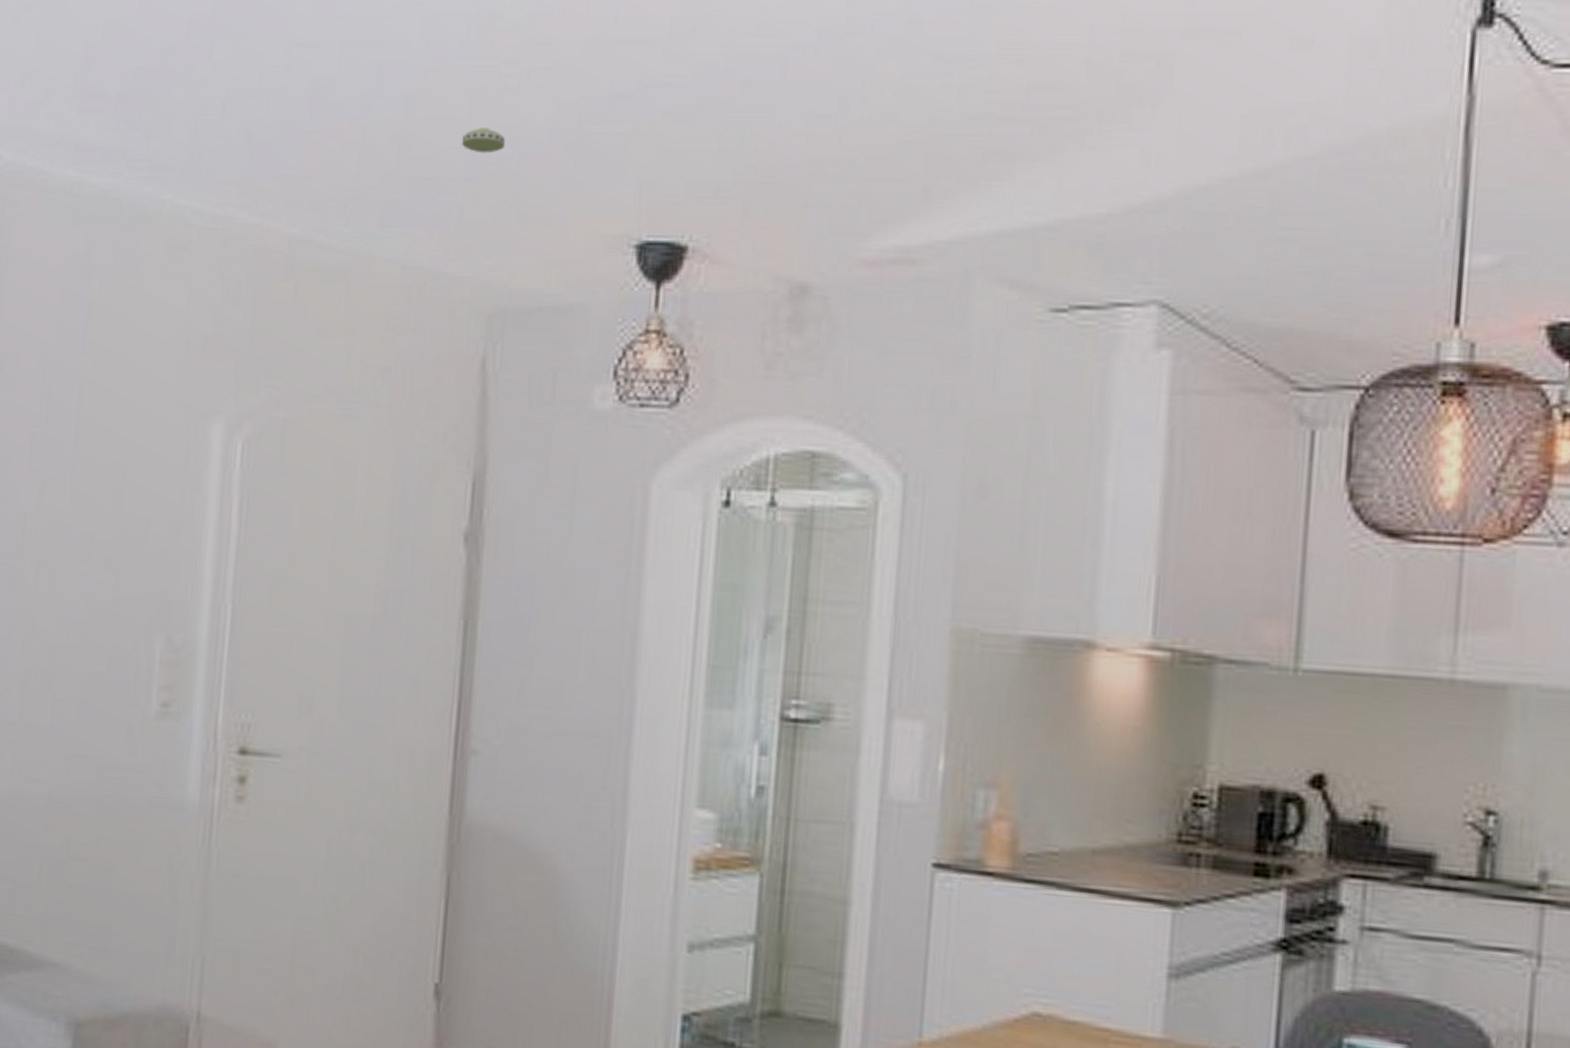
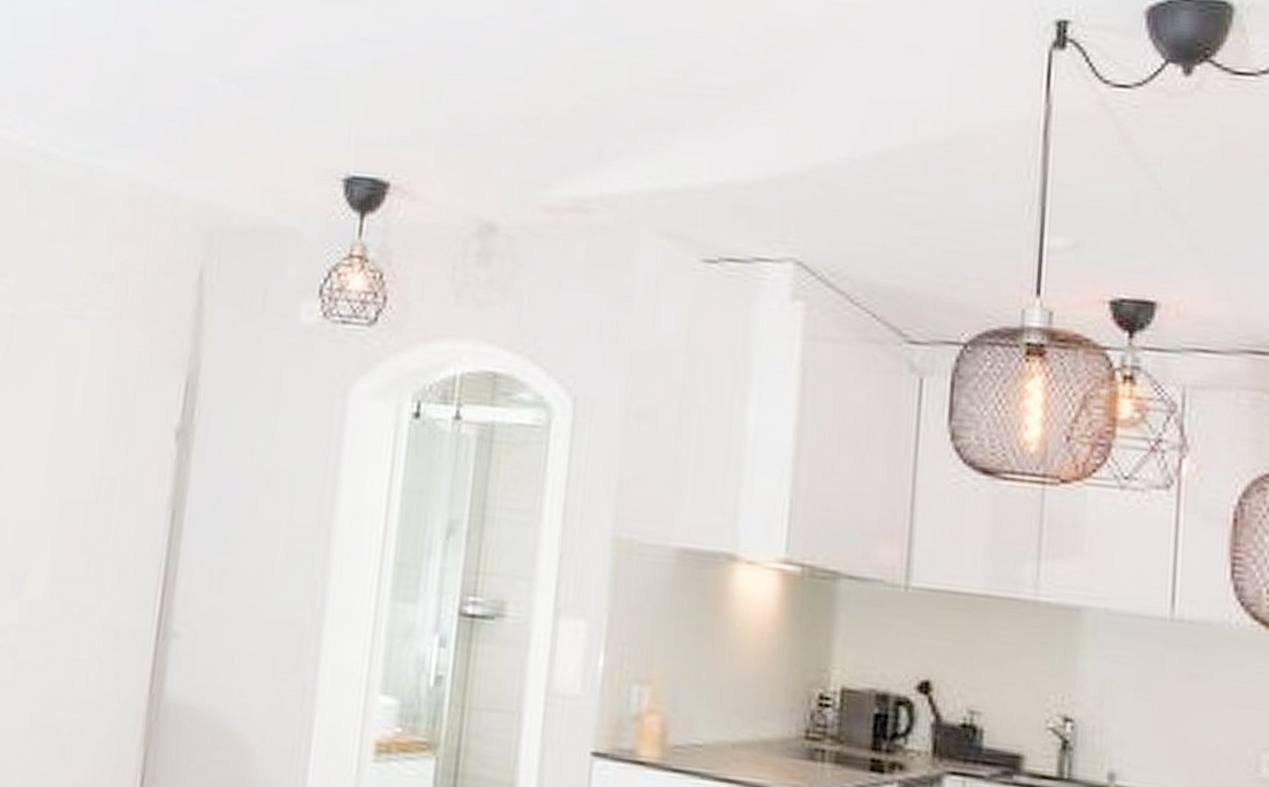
smoke detector: present [462,128,506,153] -> none [191,64,231,88]

